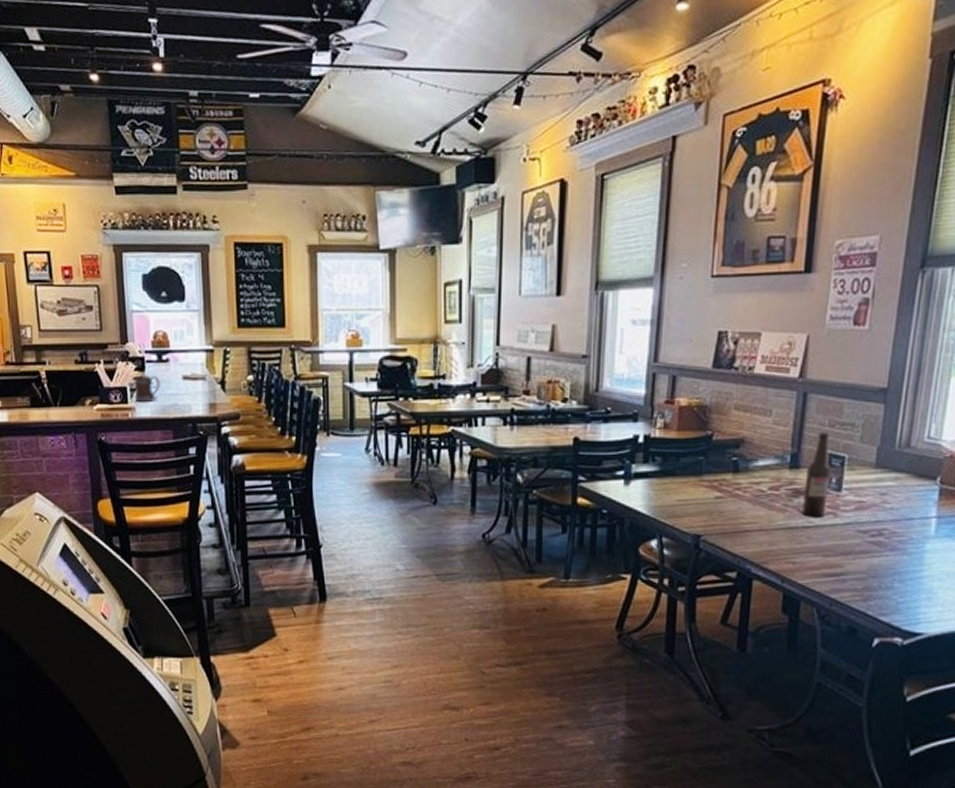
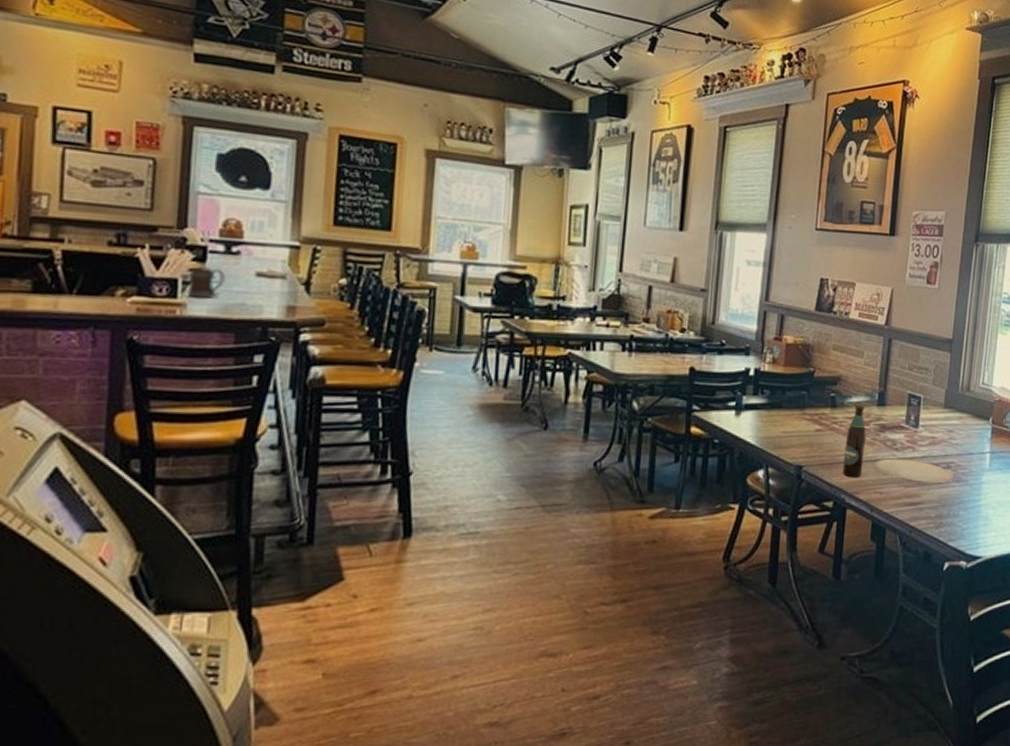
bottle: none [747,468,776,547] -> present [842,404,866,478]
plate: none [786,526,886,553] -> present [874,458,953,484]
beer bottle: present [801,432,831,517] -> none [887,374,910,451]

